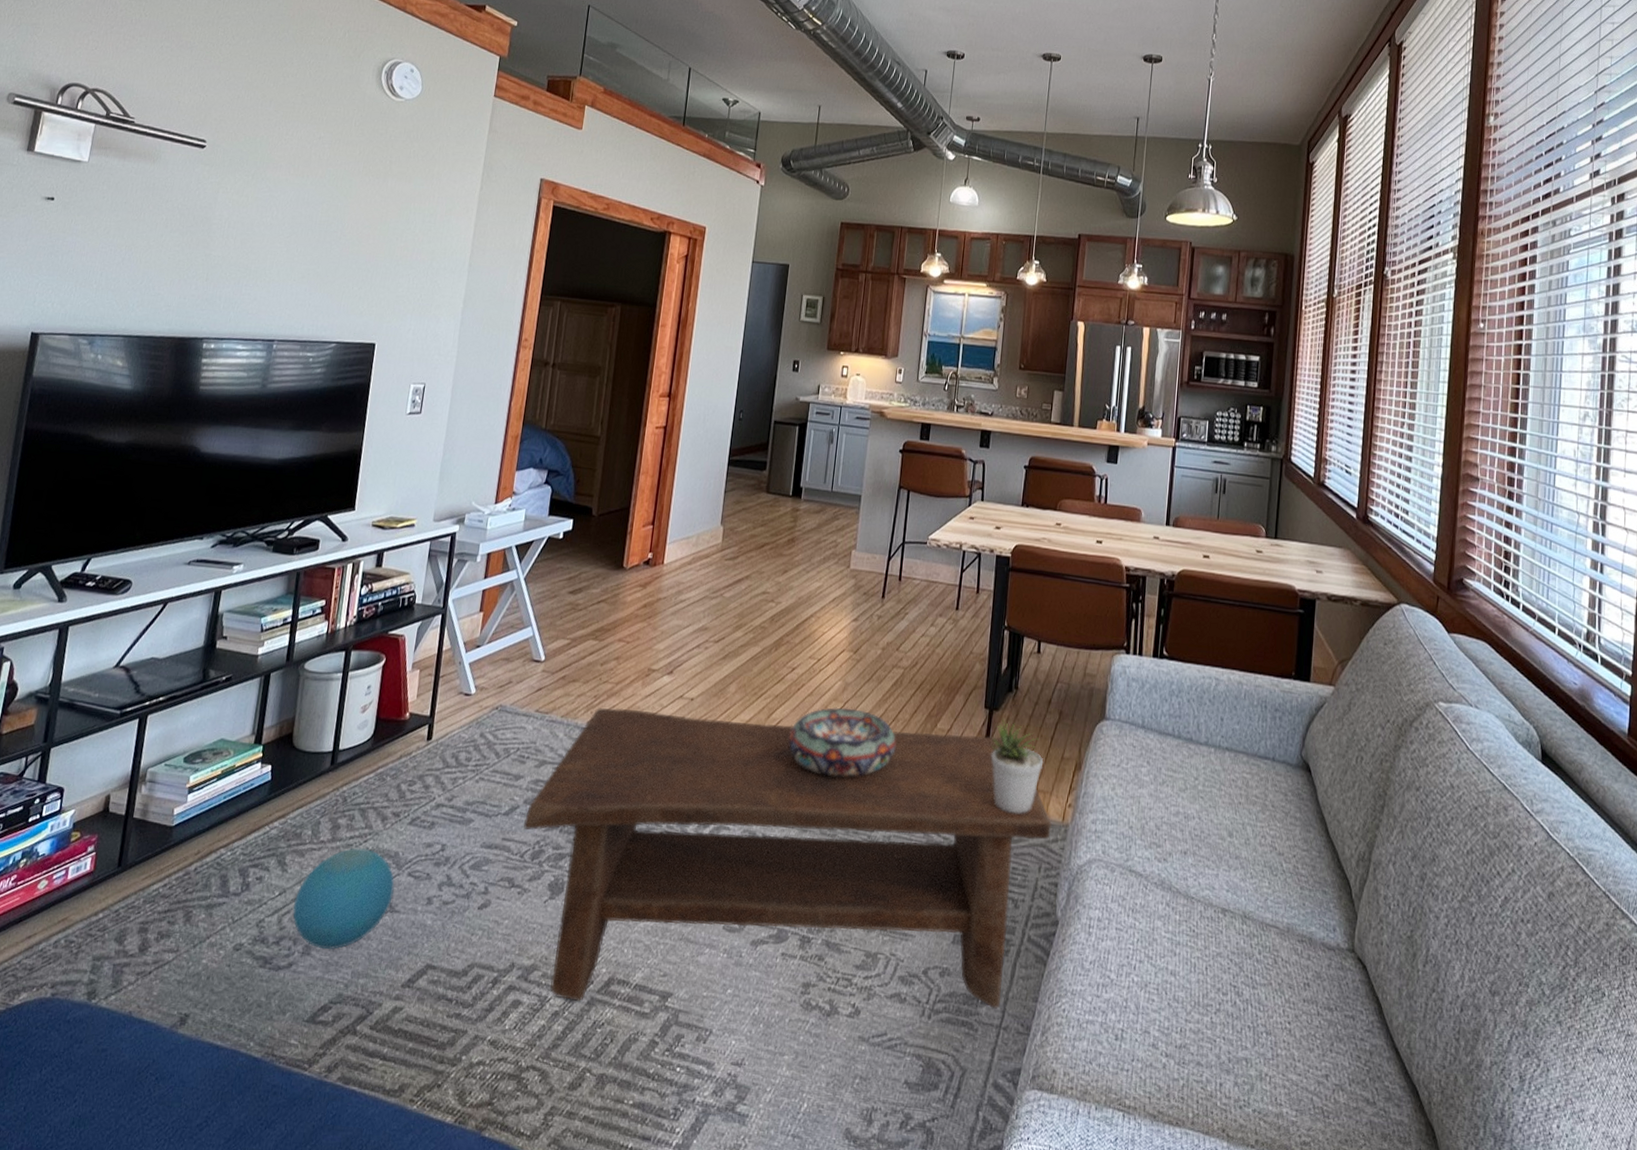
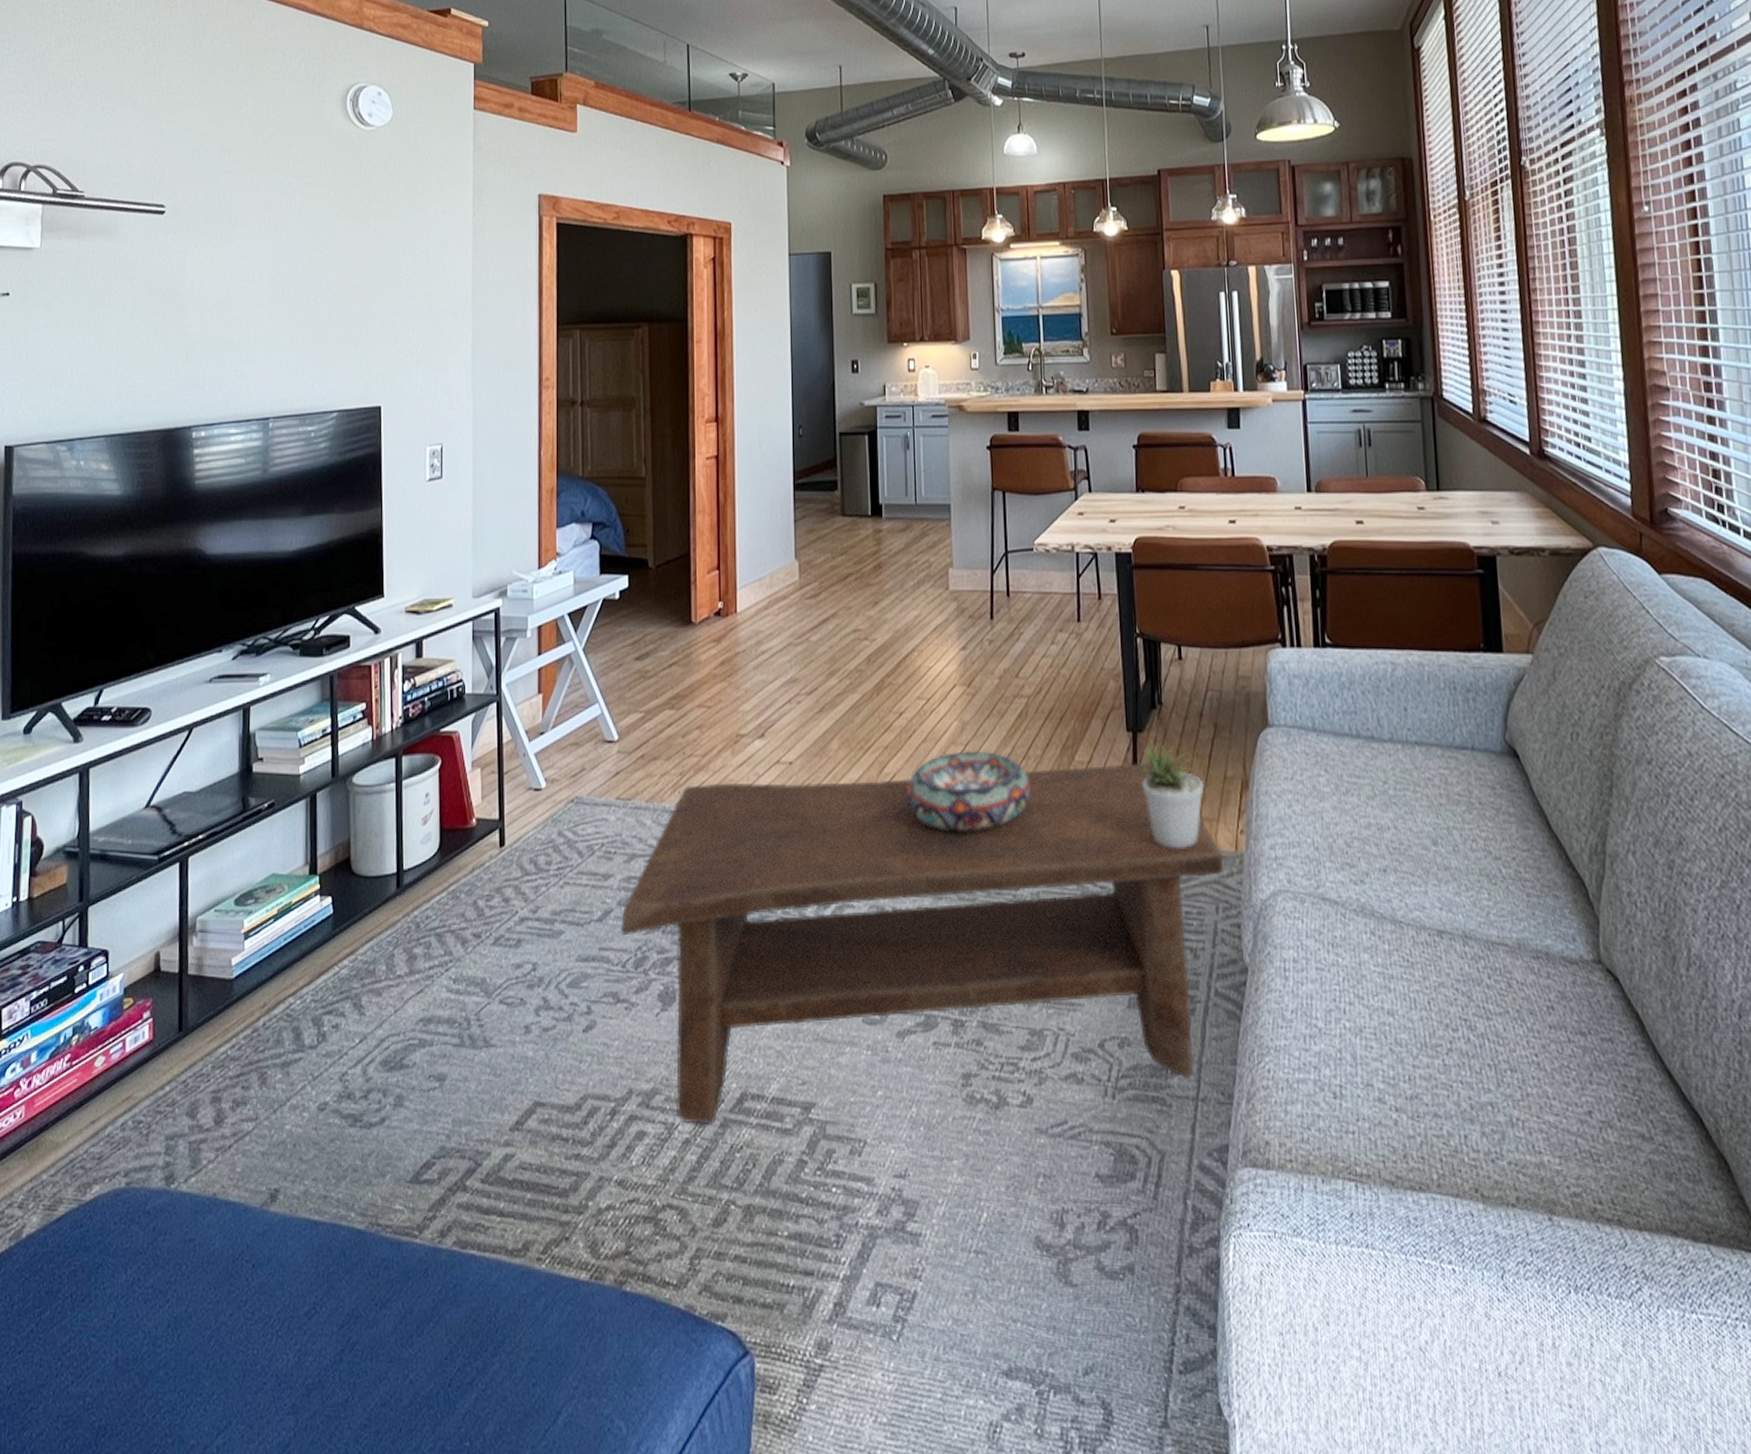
ball: present [293,848,395,950] -> none [377,978,486,1098]

